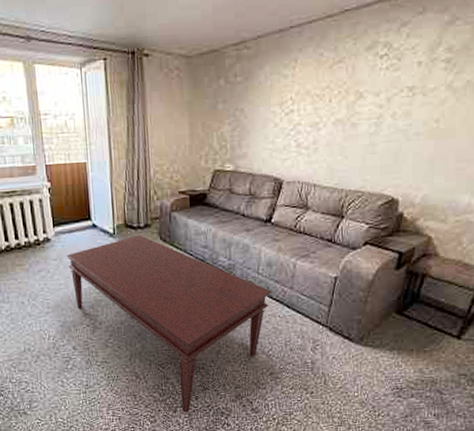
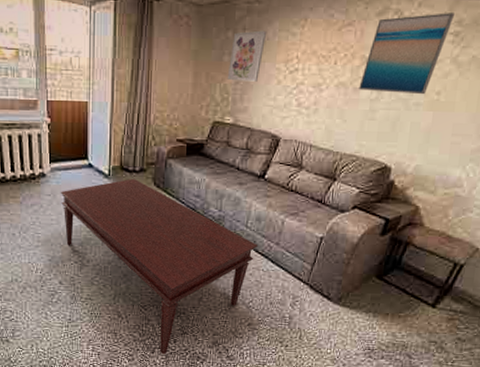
wall art: none [223,75,259,128] -> present [227,30,267,82]
wall art: none [356,40,445,126] -> present [359,13,455,95]

